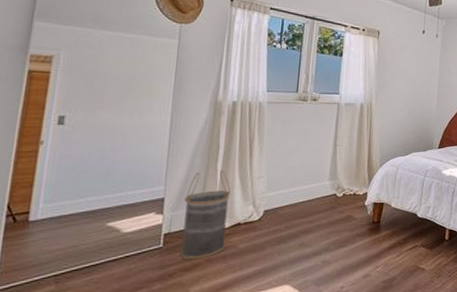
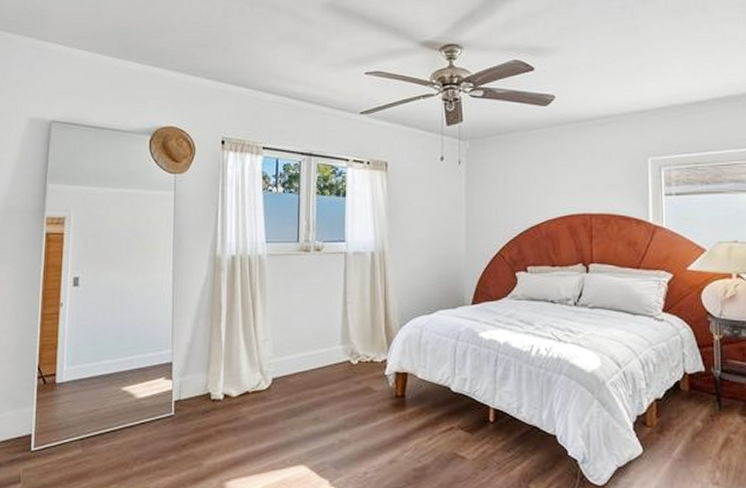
basket: present [180,170,231,259] -> none [191,332,236,430]

